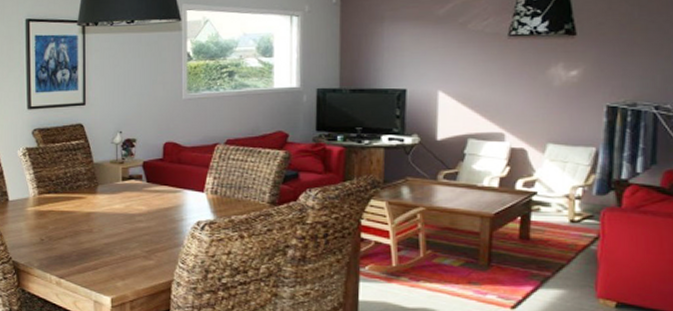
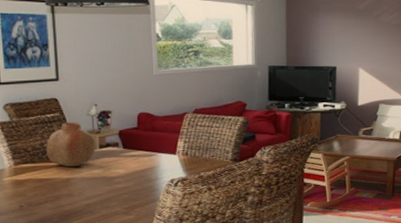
vase: none [69,150,119,201] -> present [46,122,96,168]

